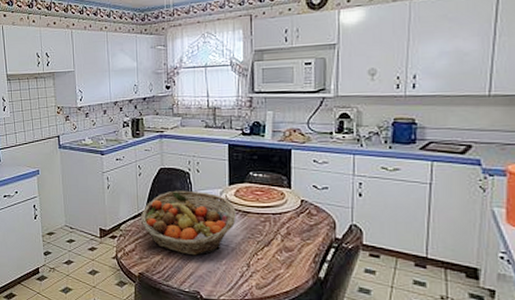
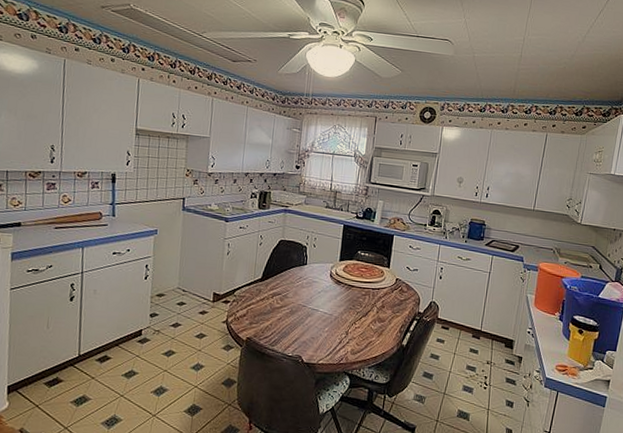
fruit basket: present [141,190,236,256] -> none [256,261,343,323]

